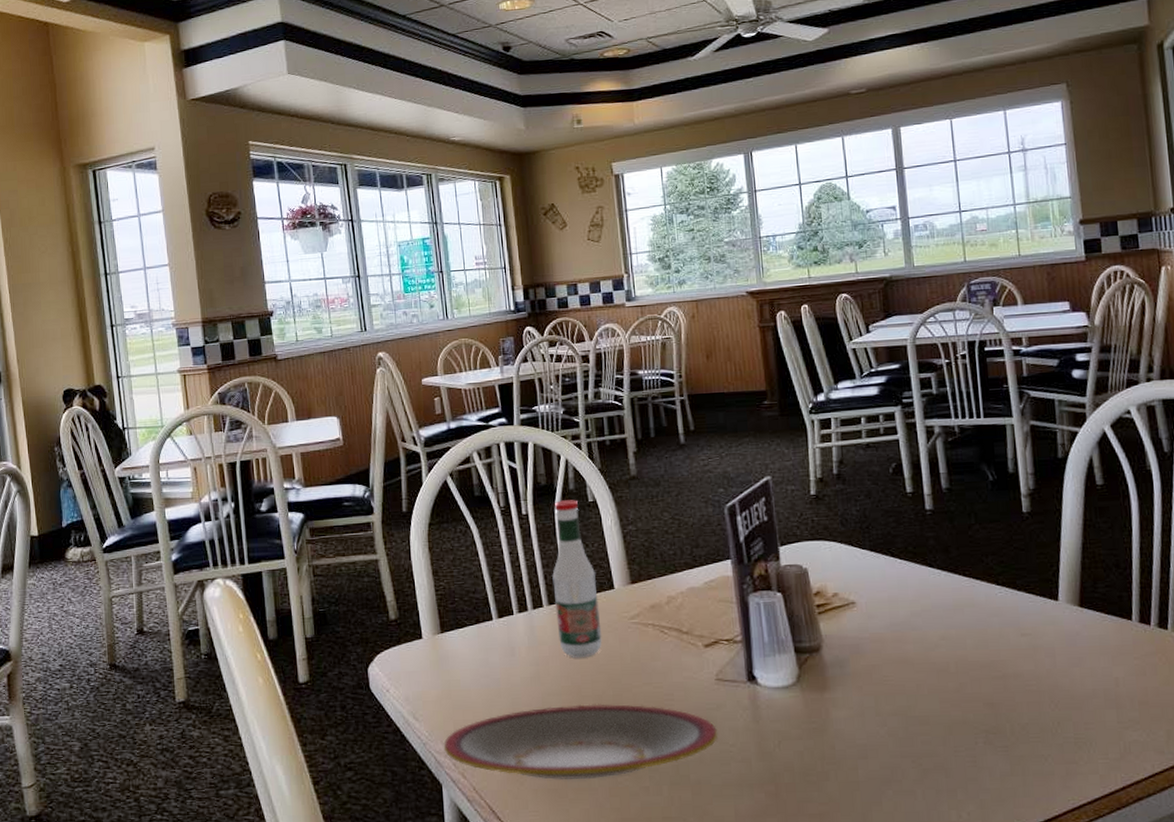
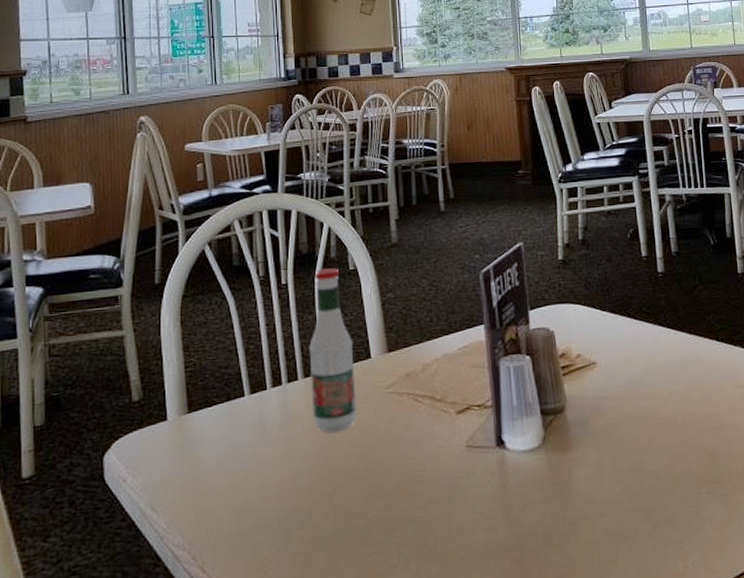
plate: present [443,704,718,780] -> none [183,478,467,566]

